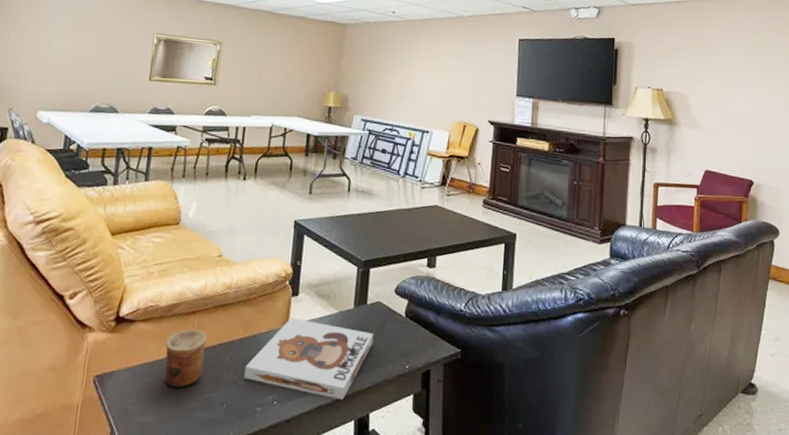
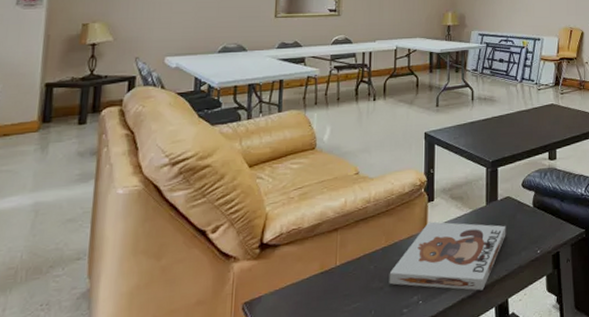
cup: present [164,329,207,387] -> none [310,244,351,303]

